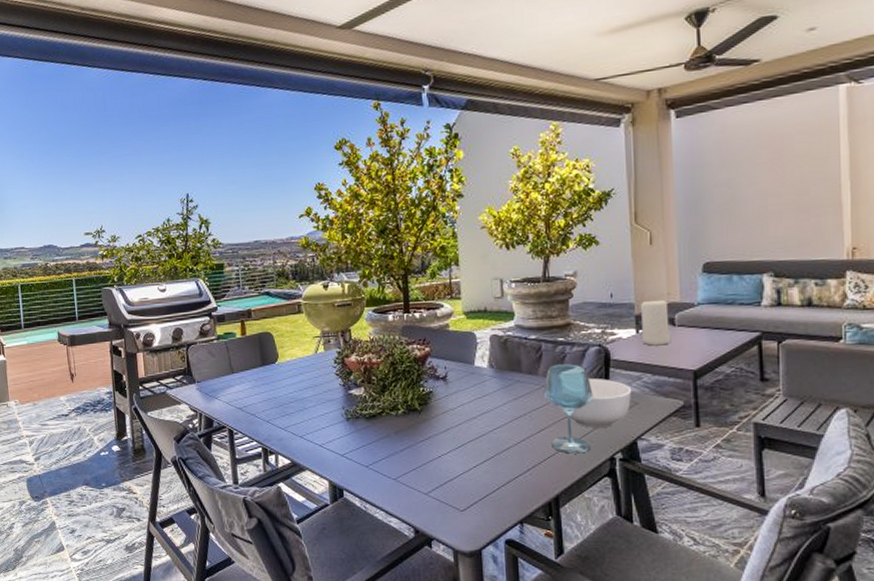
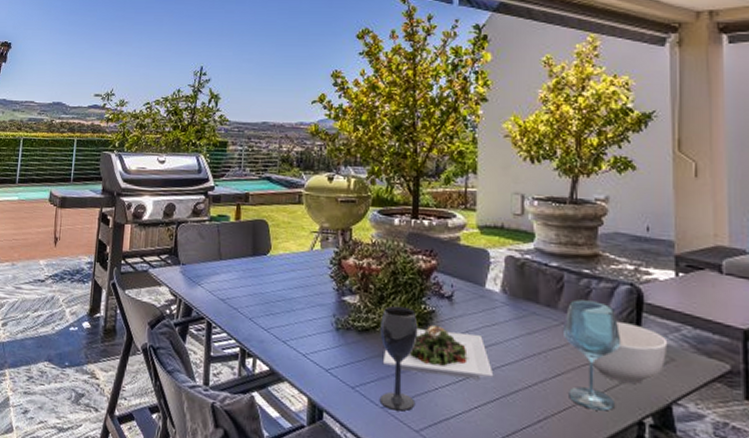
wine glass: none [385,391,423,480] -> present [379,305,418,412]
salad: none [390,403,488,446] -> present [382,324,494,379]
candle: present [640,299,672,346] -> none [681,239,718,295]

